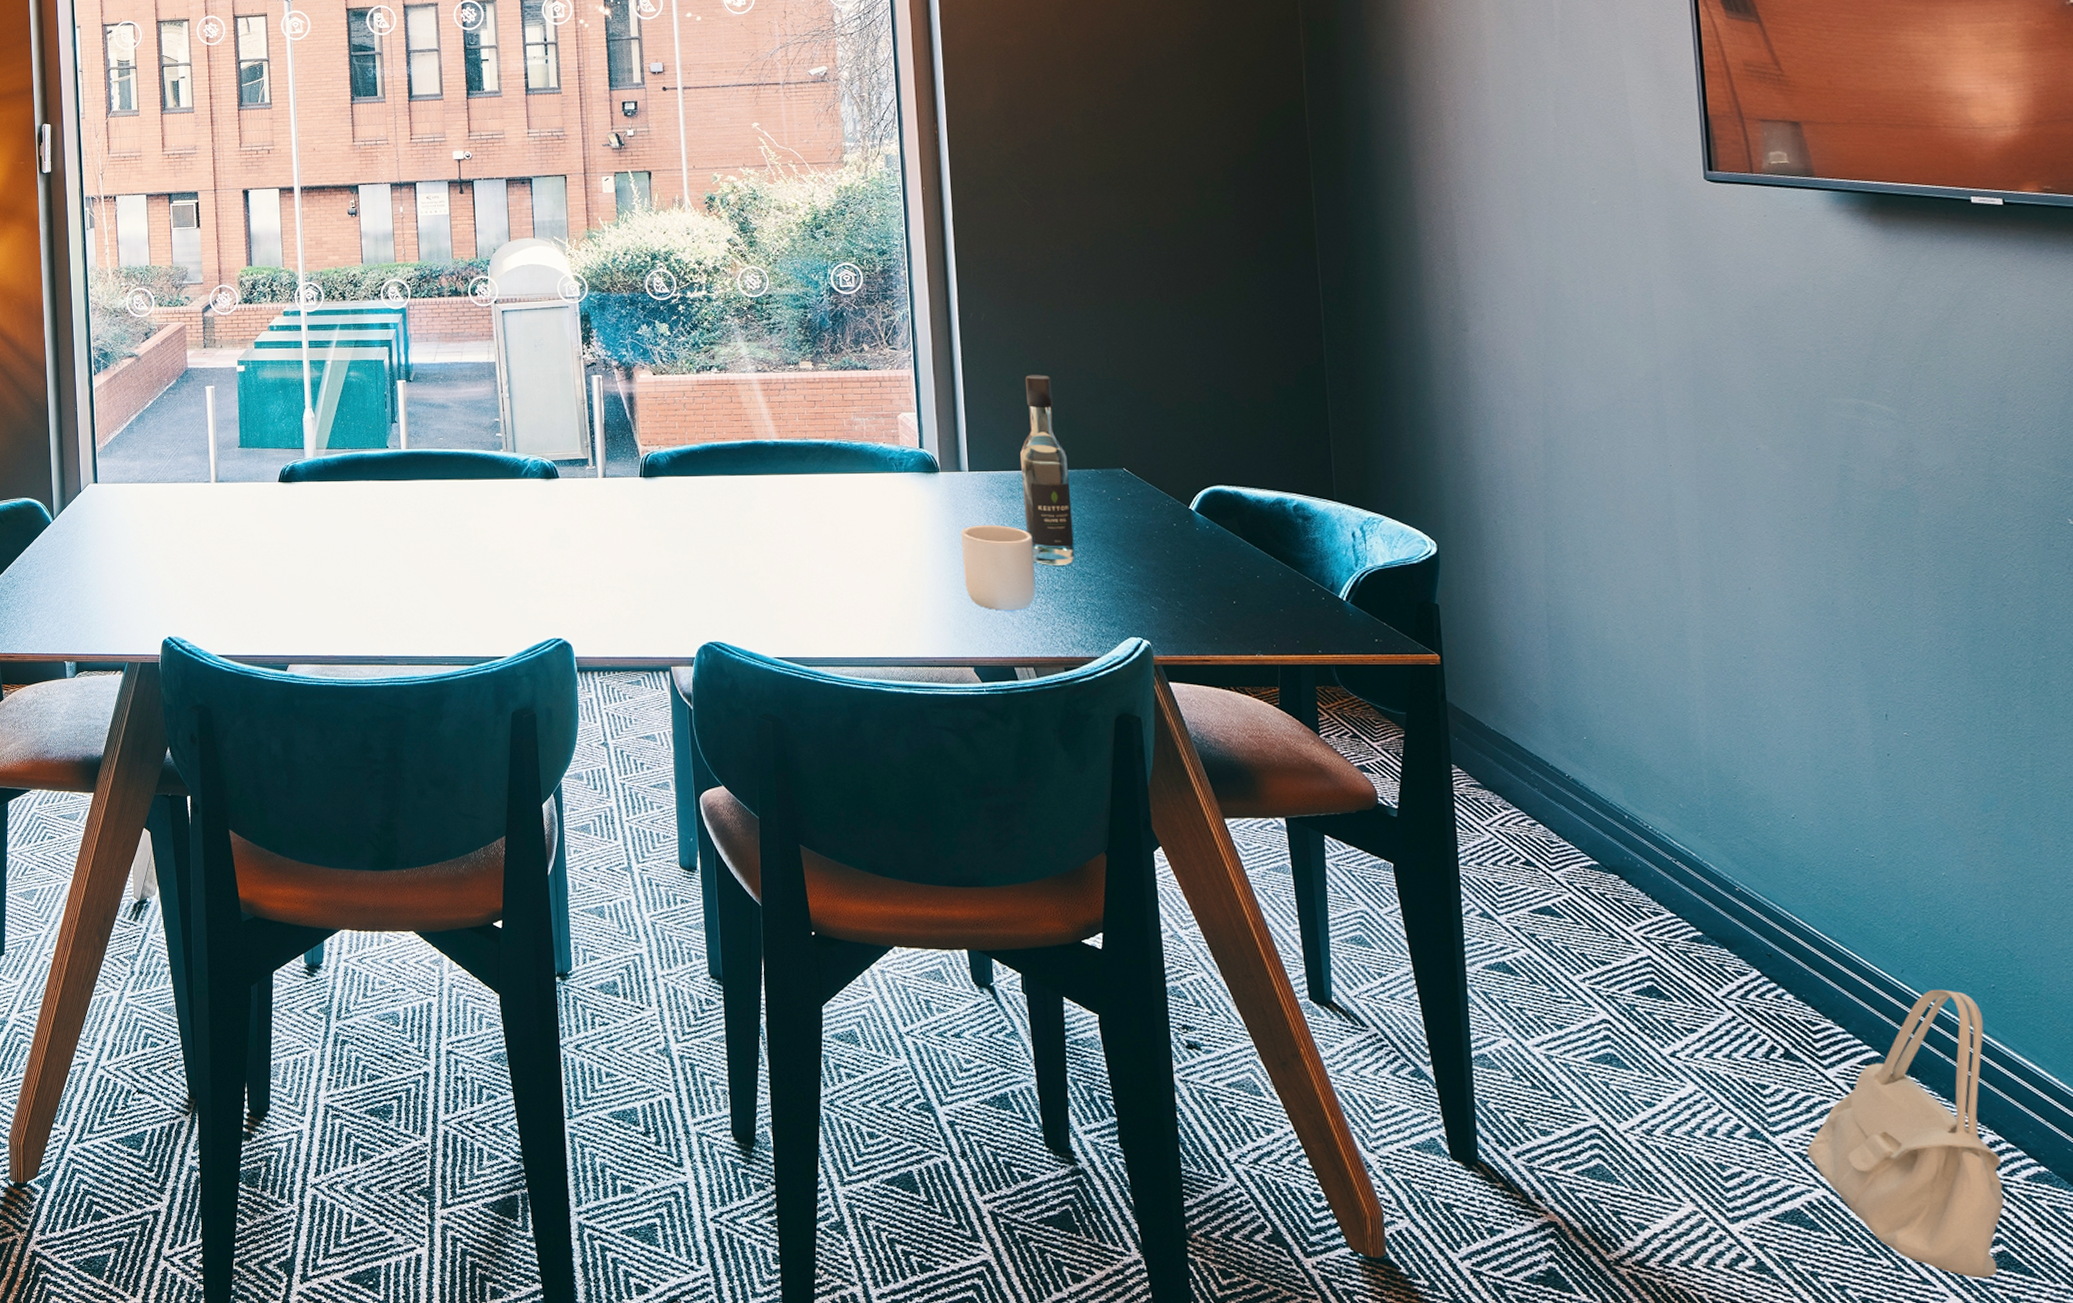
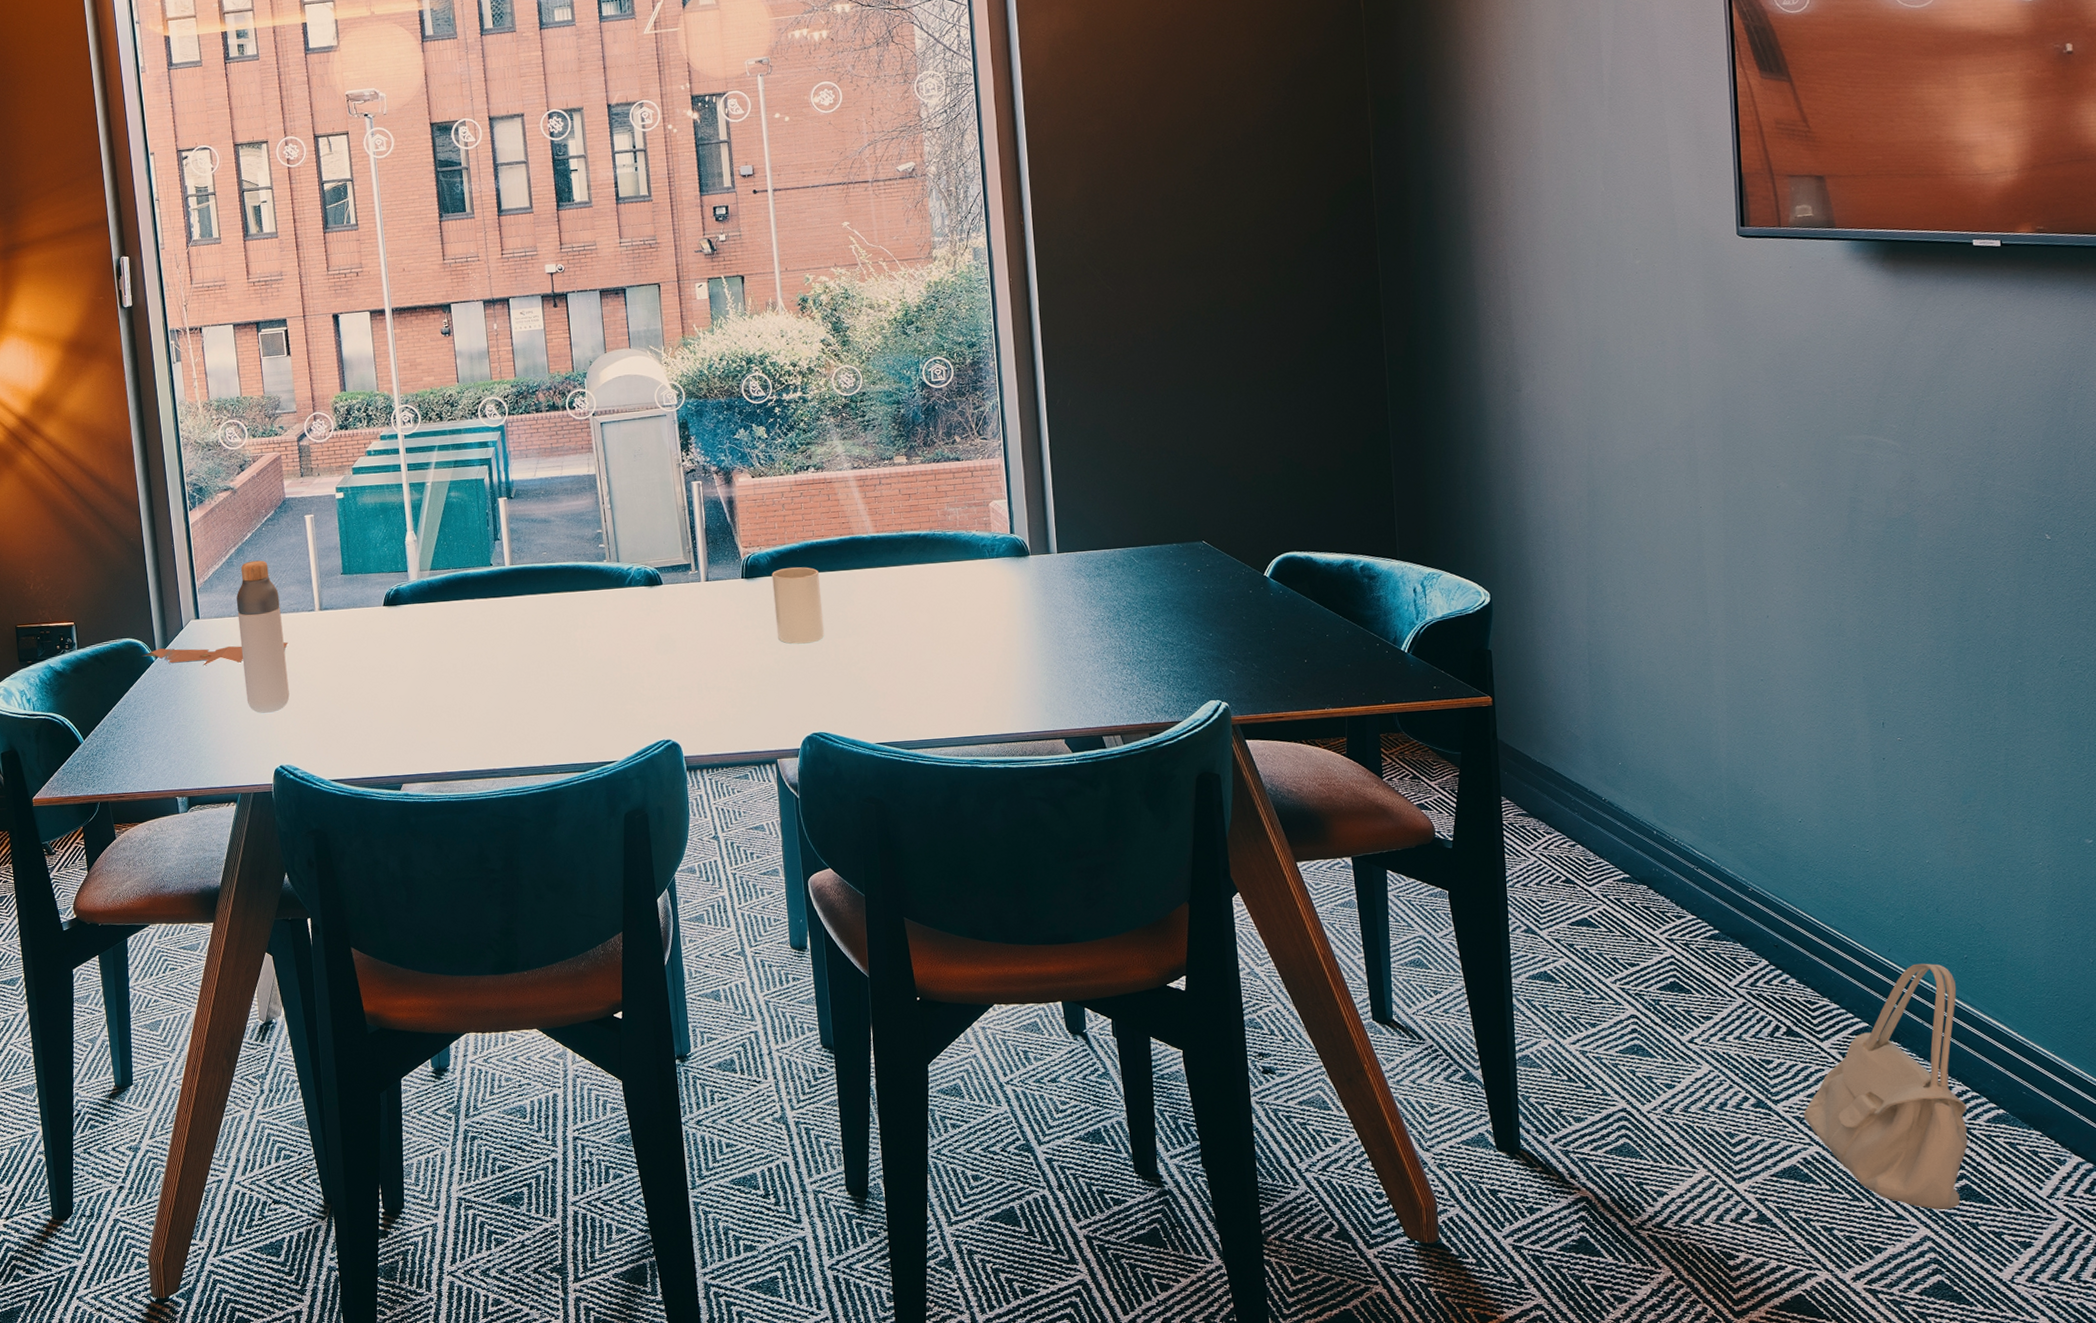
papers: none [39,509,183,530] -> present [142,642,289,665]
bottle: none [134,428,181,582] -> present [236,560,290,713]
cup: none [671,469,724,548] -> present [772,567,825,645]
mug: present [961,525,1036,611] -> none [1051,602,1122,684]
bottle: present [1020,374,1075,565] -> none [1106,455,1158,638]

